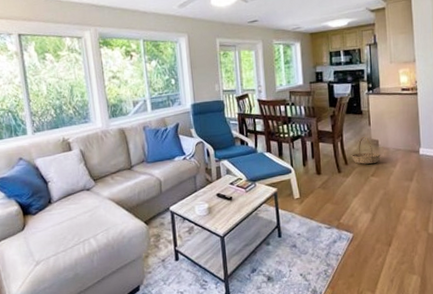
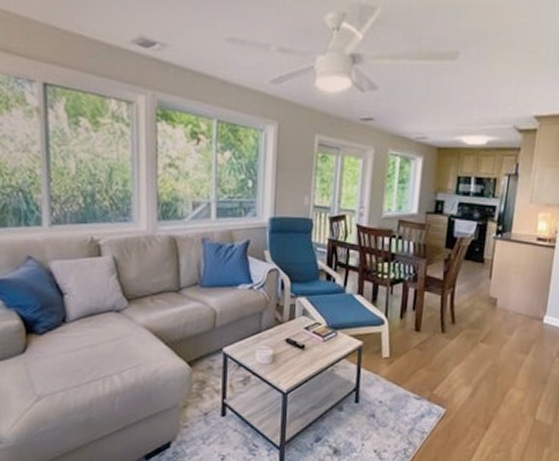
basket: present [350,136,381,164] -> none [460,291,497,326]

